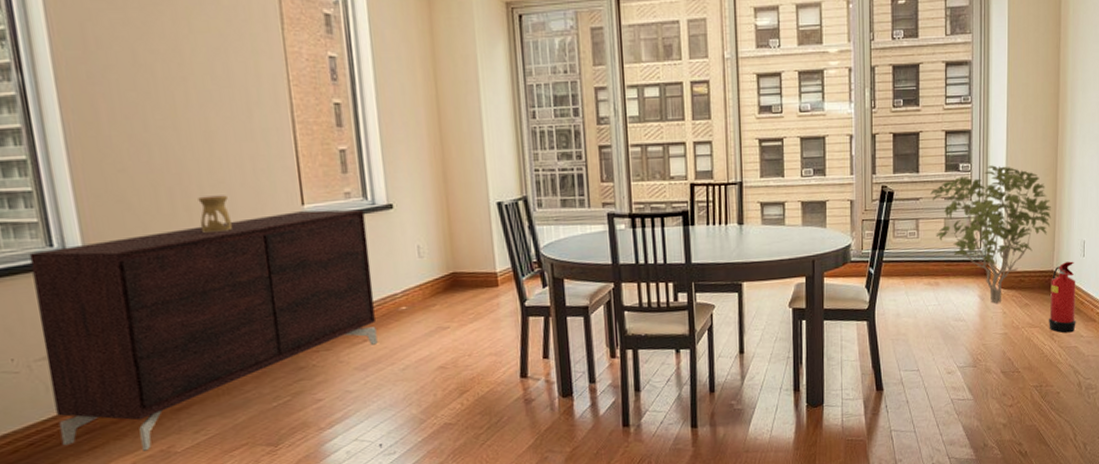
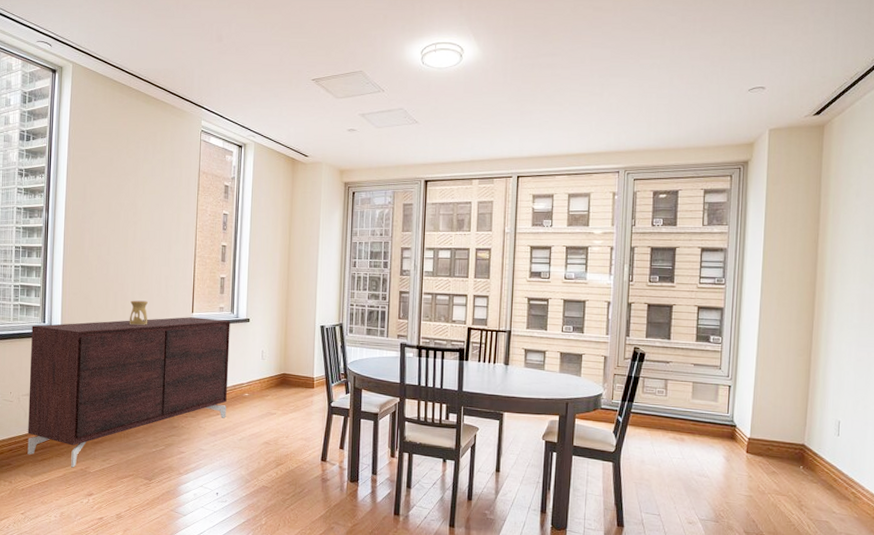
shrub: present [930,165,1051,305] -> none [680,340,804,467]
fire extinguisher: present [1049,261,1076,333] -> none [797,438,829,507]

